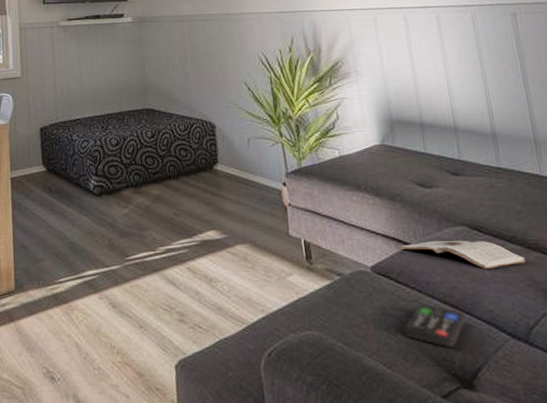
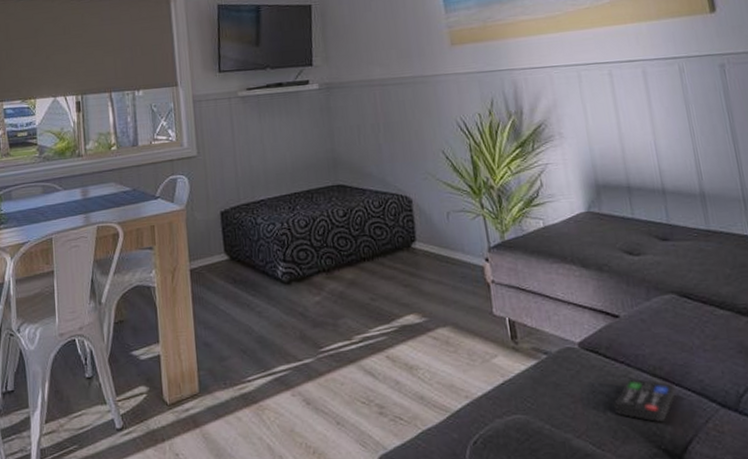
magazine: present [397,241,525,269] -> none [605,308,735,337]

